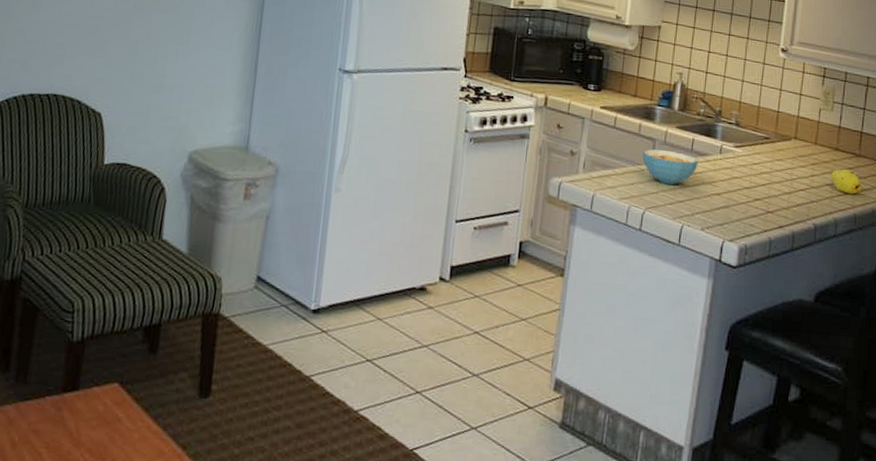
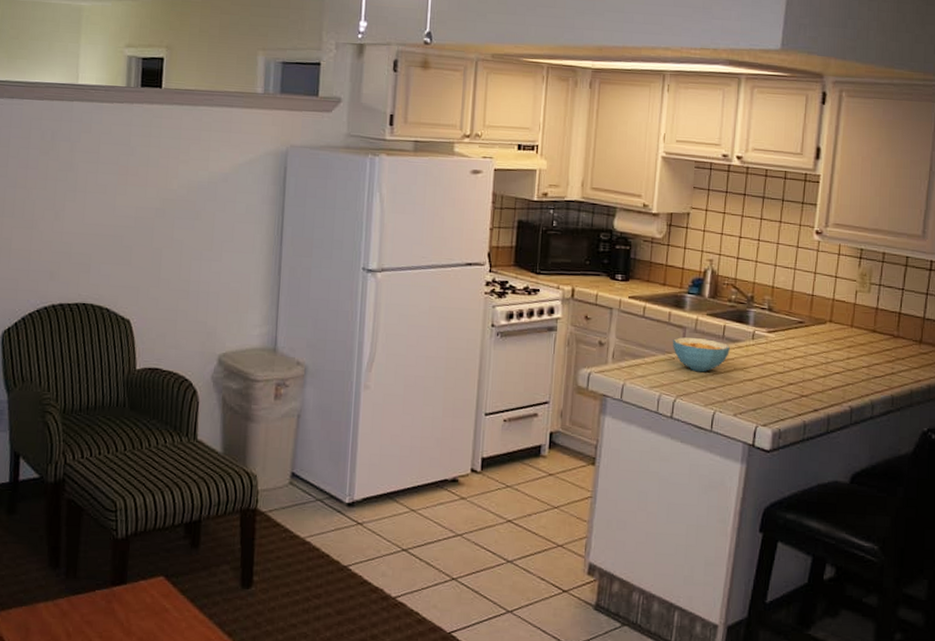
fruit: present [831,169,861,195] -> none [867,350,899,376]

